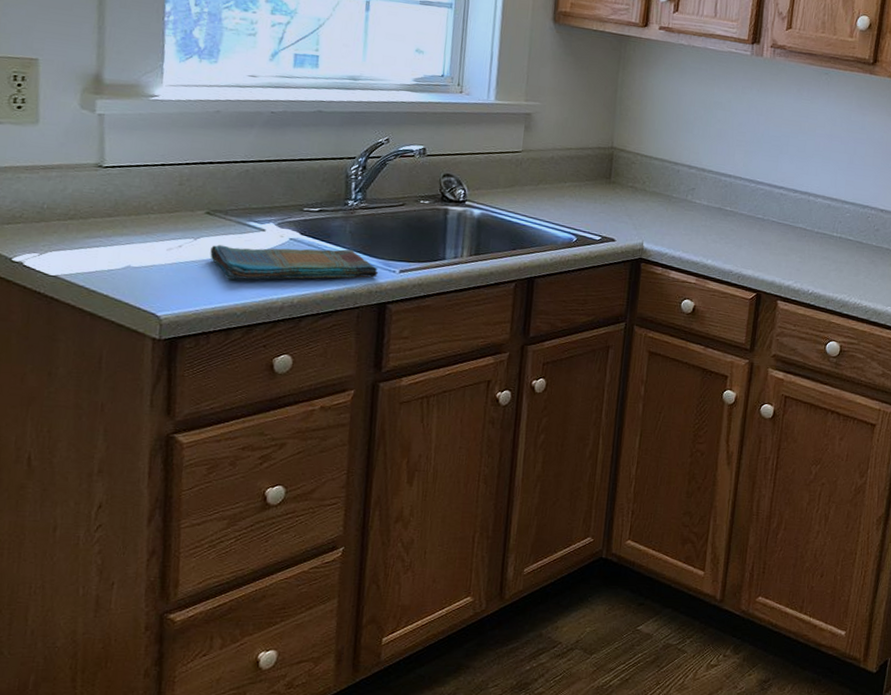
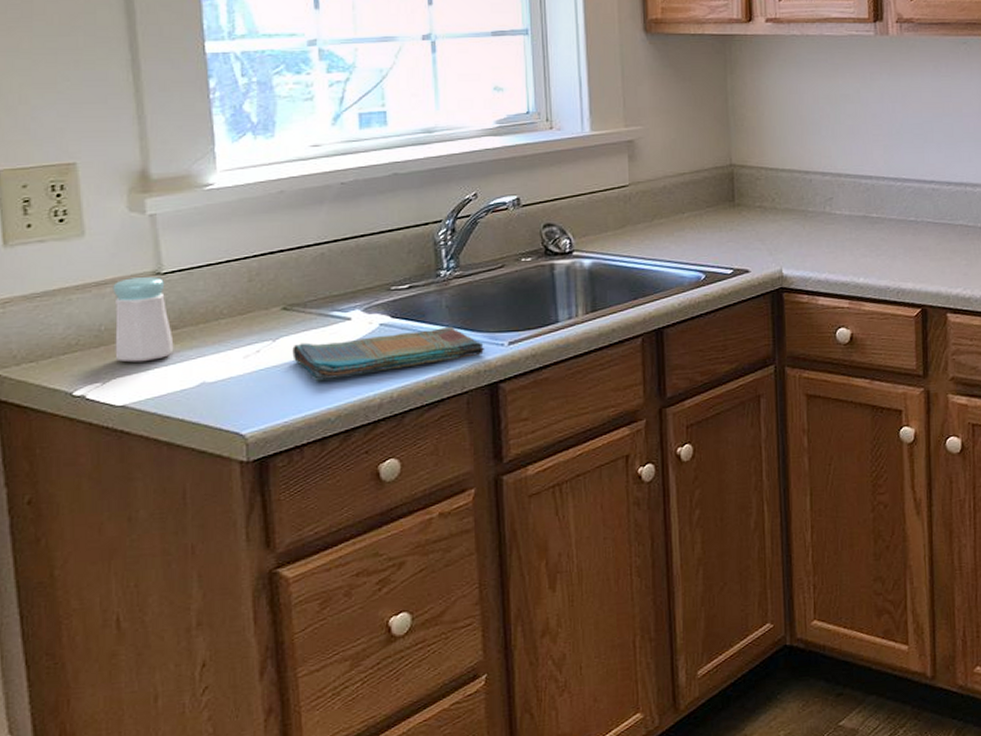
salt shaker: none [53,166,107,241] -> present [113,277,174,363]

